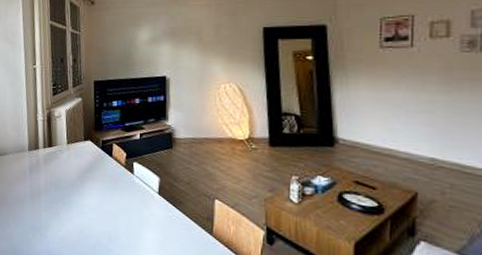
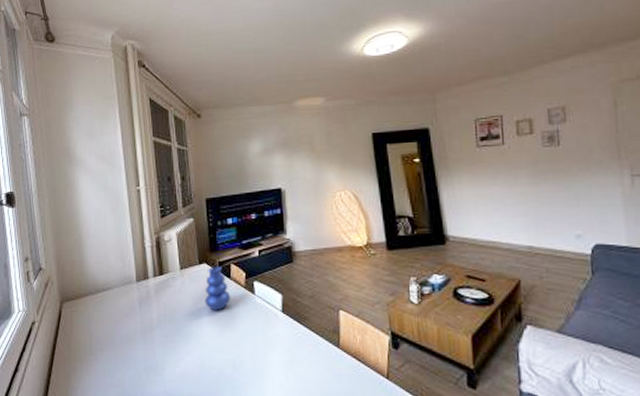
vase: none [87,144,112,186] -> present [205,267,231,311]

